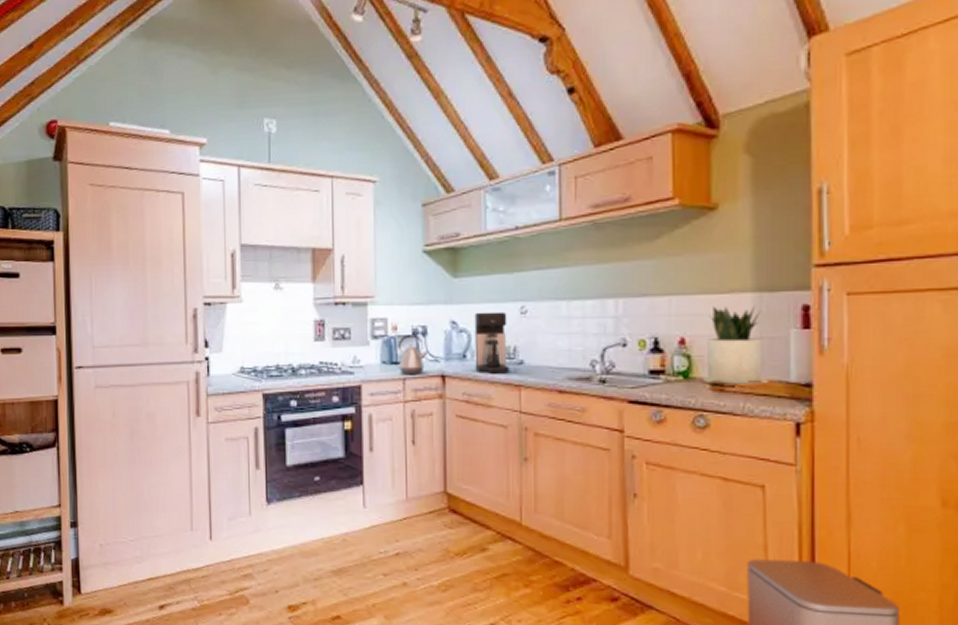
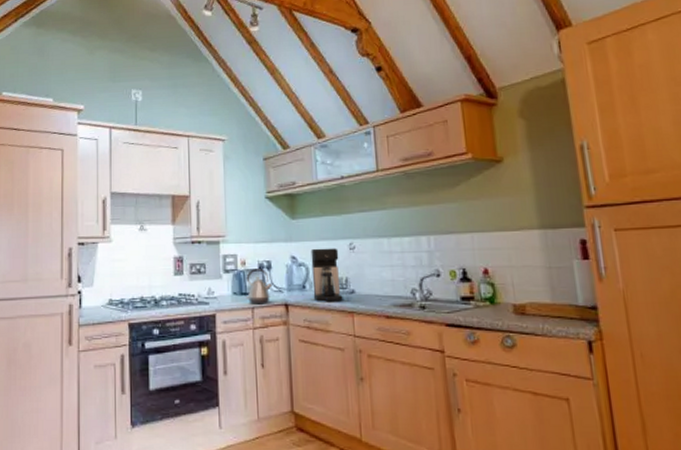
planter: present [702,306,769,387] -> none [505,241,561,311]

